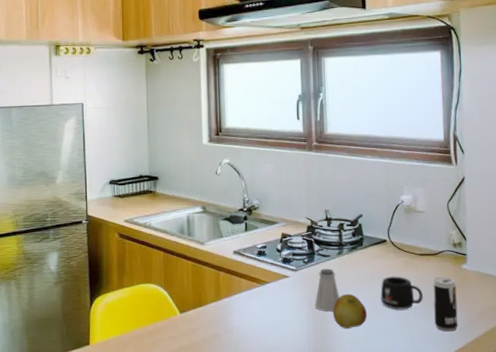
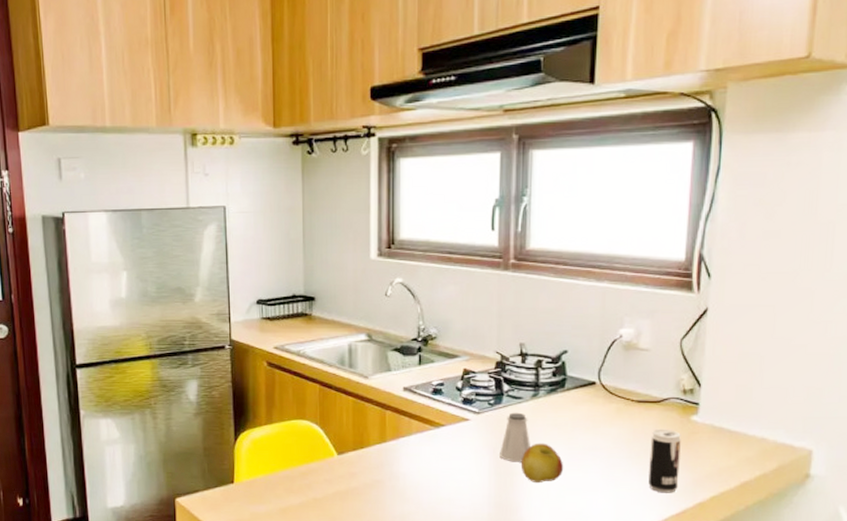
mug: present [380,276,423,310] -> none [582,425,637,465]

